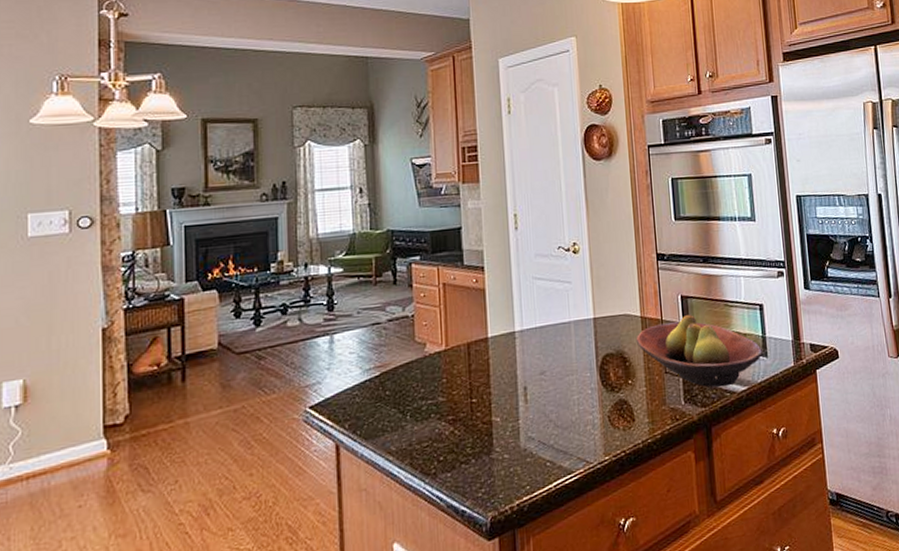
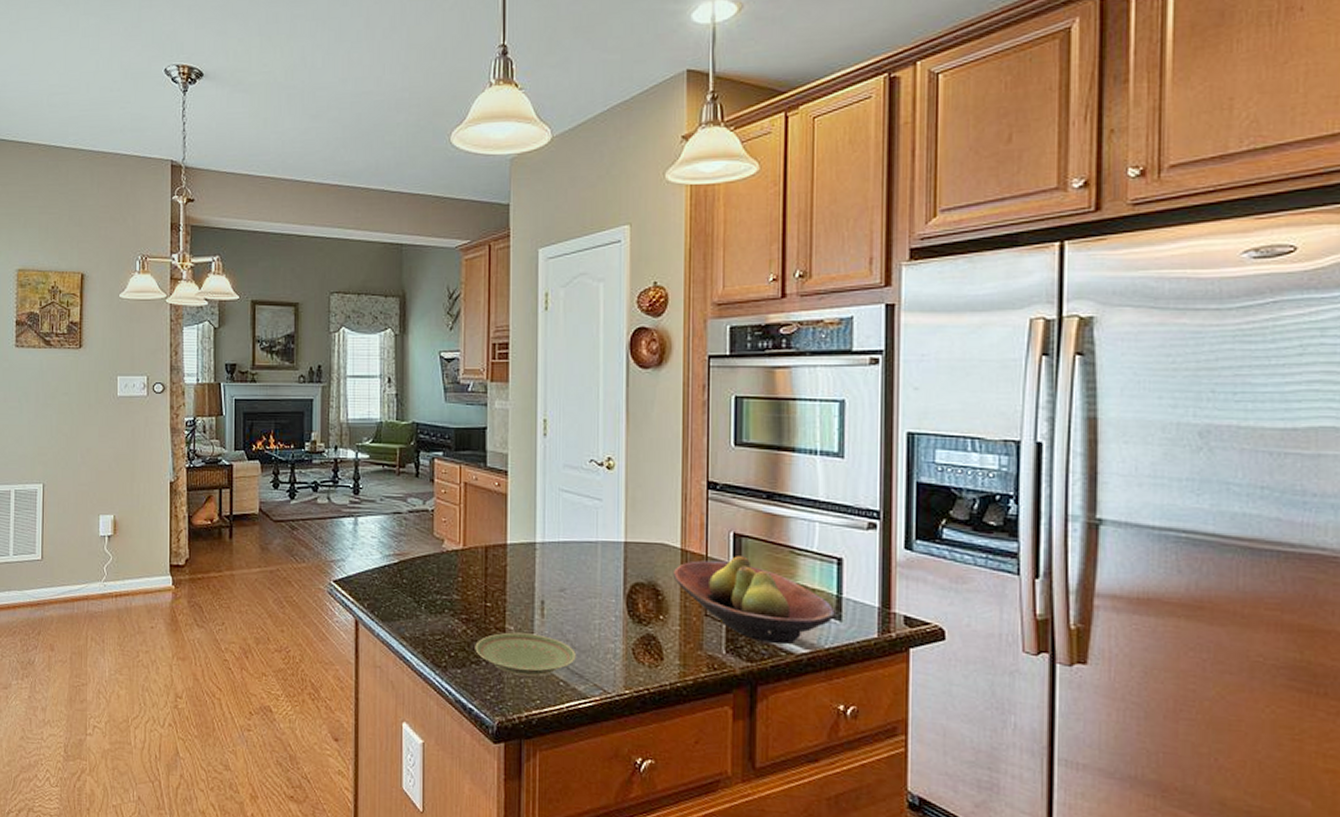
plate: none [463,420,559,466] -> present [475,632,576,677]

